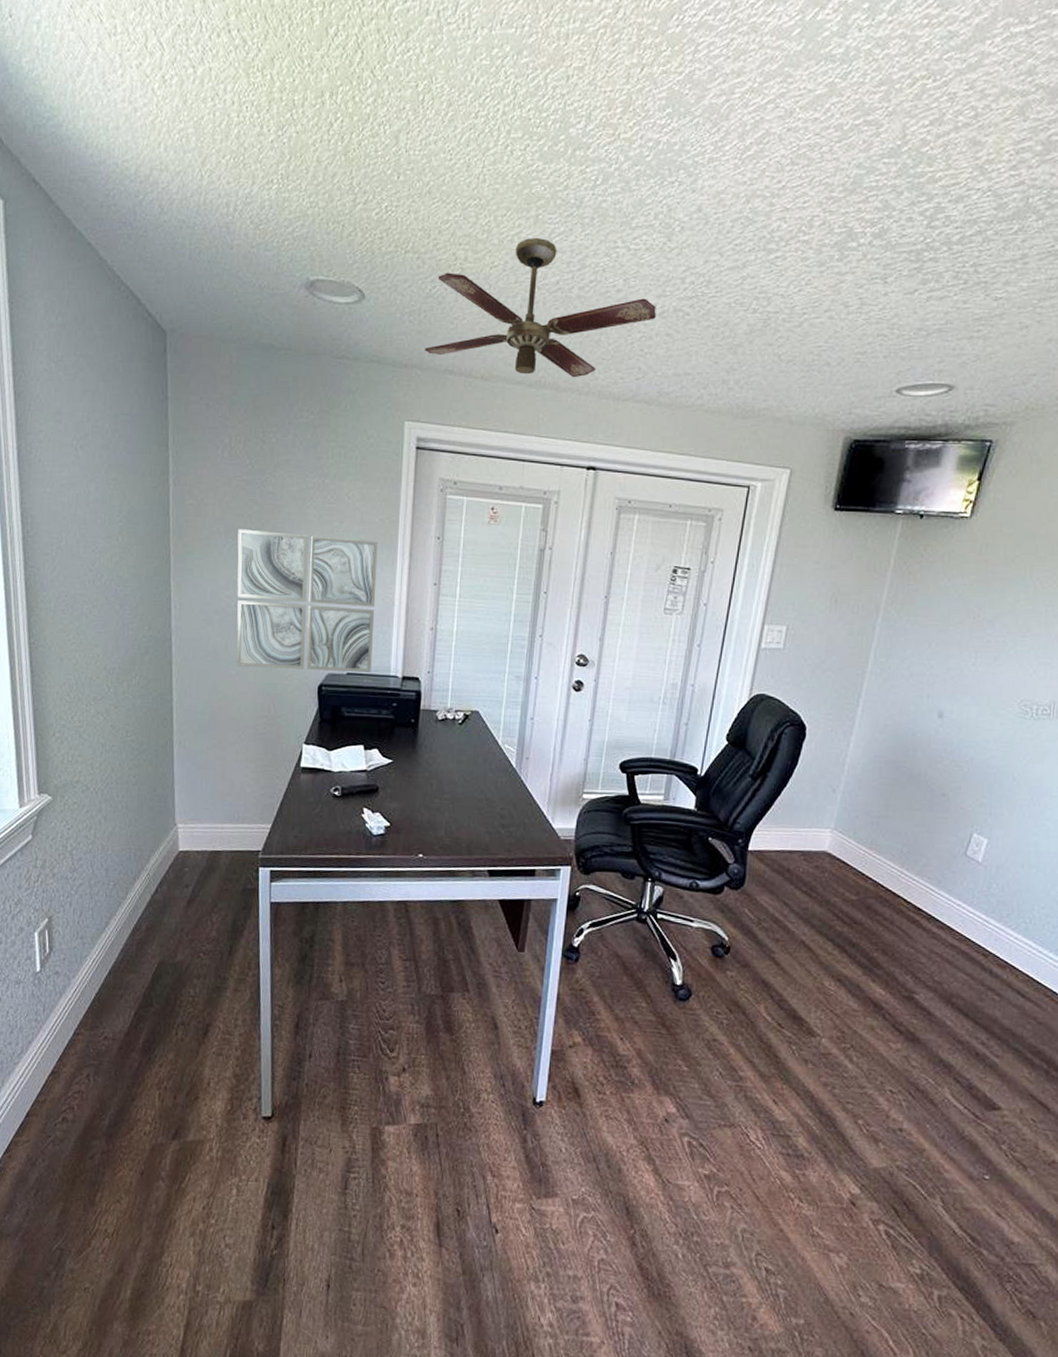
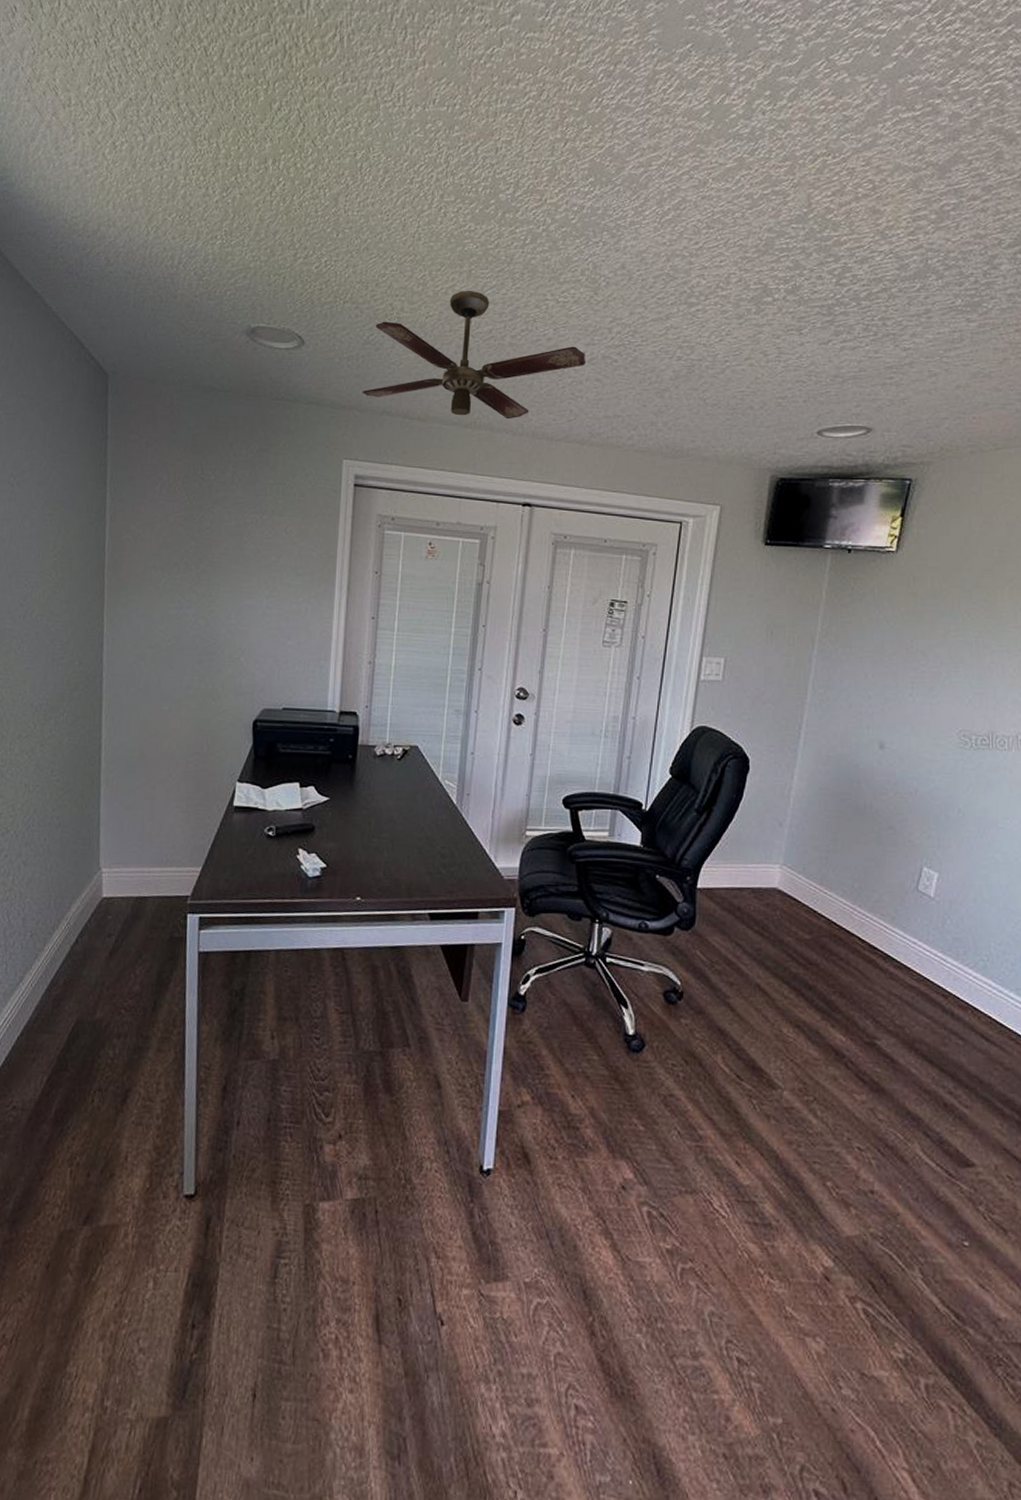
wall art: present [236,529,378,672] -> none [169,564,316,707]

